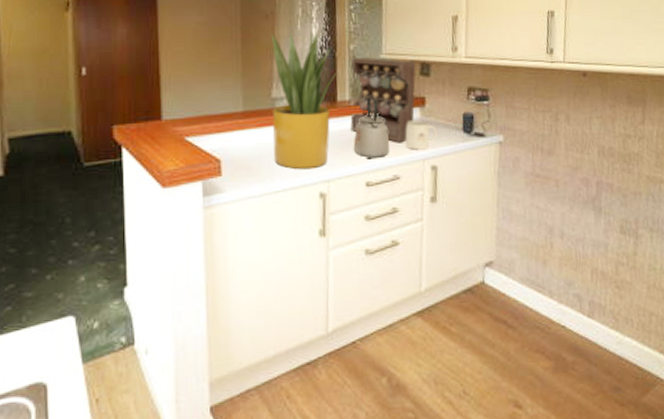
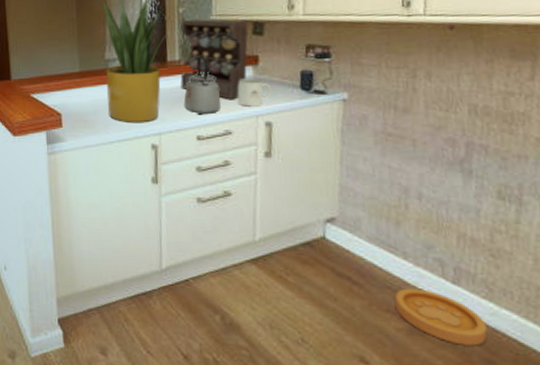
pet bowl: none [542,325,615,377] -> present [394,288,488,346]

